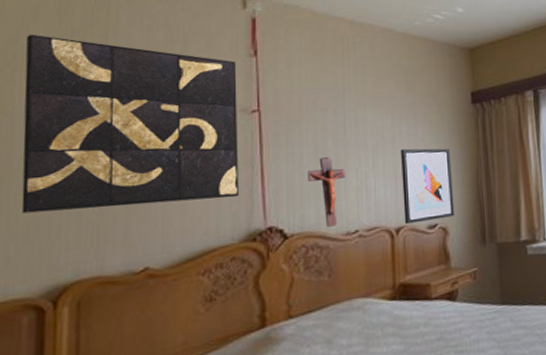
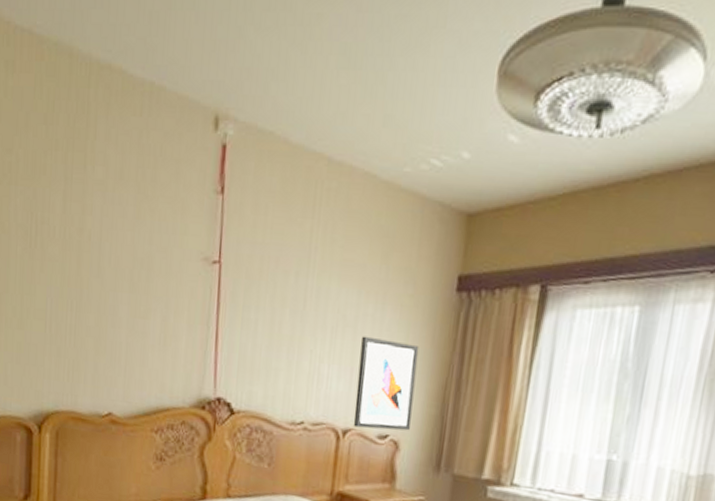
wall art: present [21,34,239,214] -> none [16,143,202,358]
crucifix: present [308,157,346,228] -> none [260,330,300,413]

